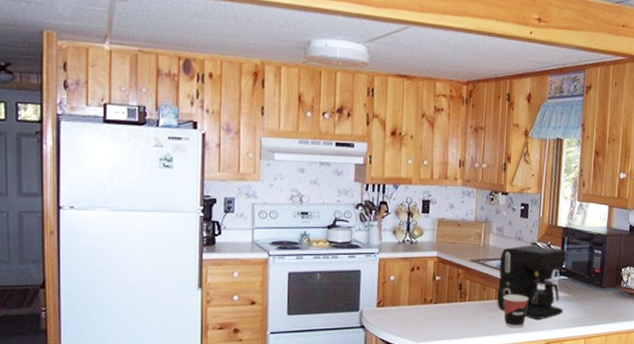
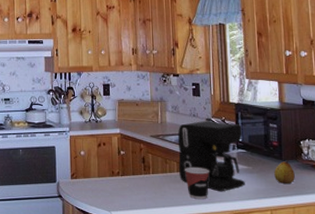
fruit: none [592,286,612,311] -> present [274,159,295,183]

